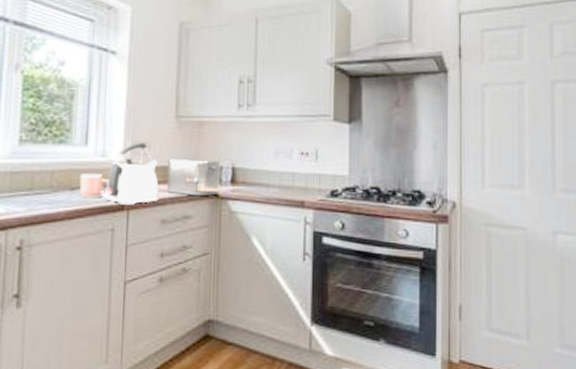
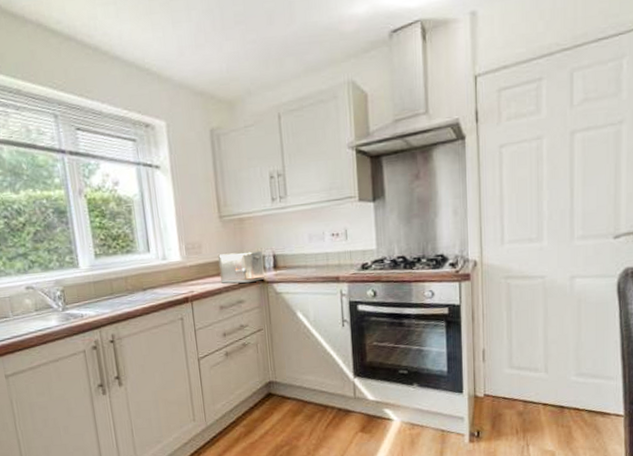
mug: present [79,173,109,198] -> none [148,274,173,296]
kettle: present [106,142,160,205] -> none [171,243,216,298]

